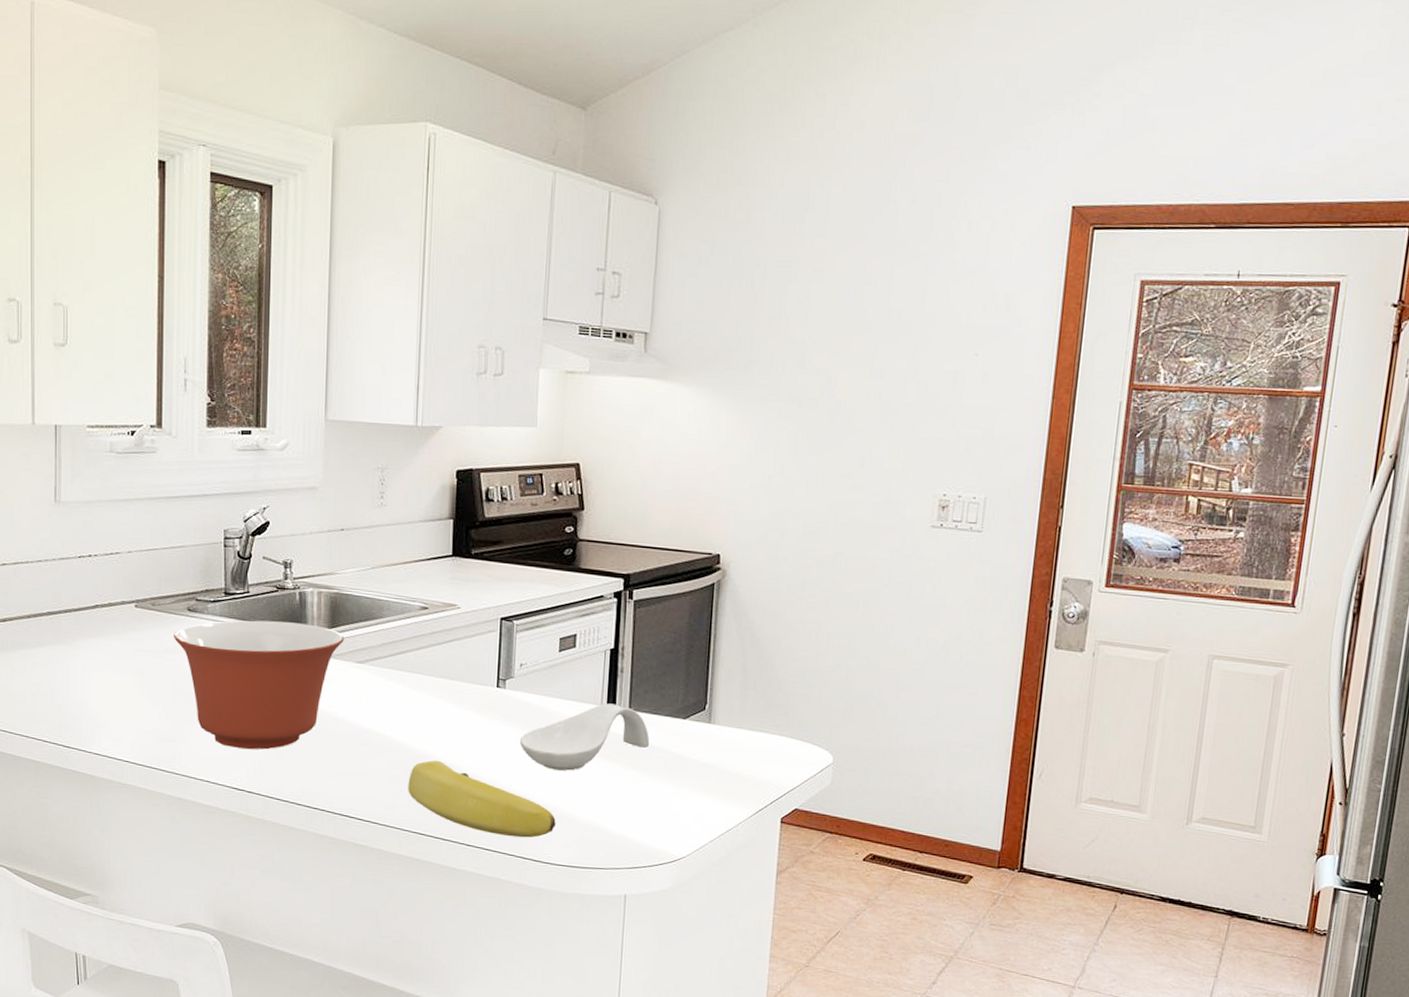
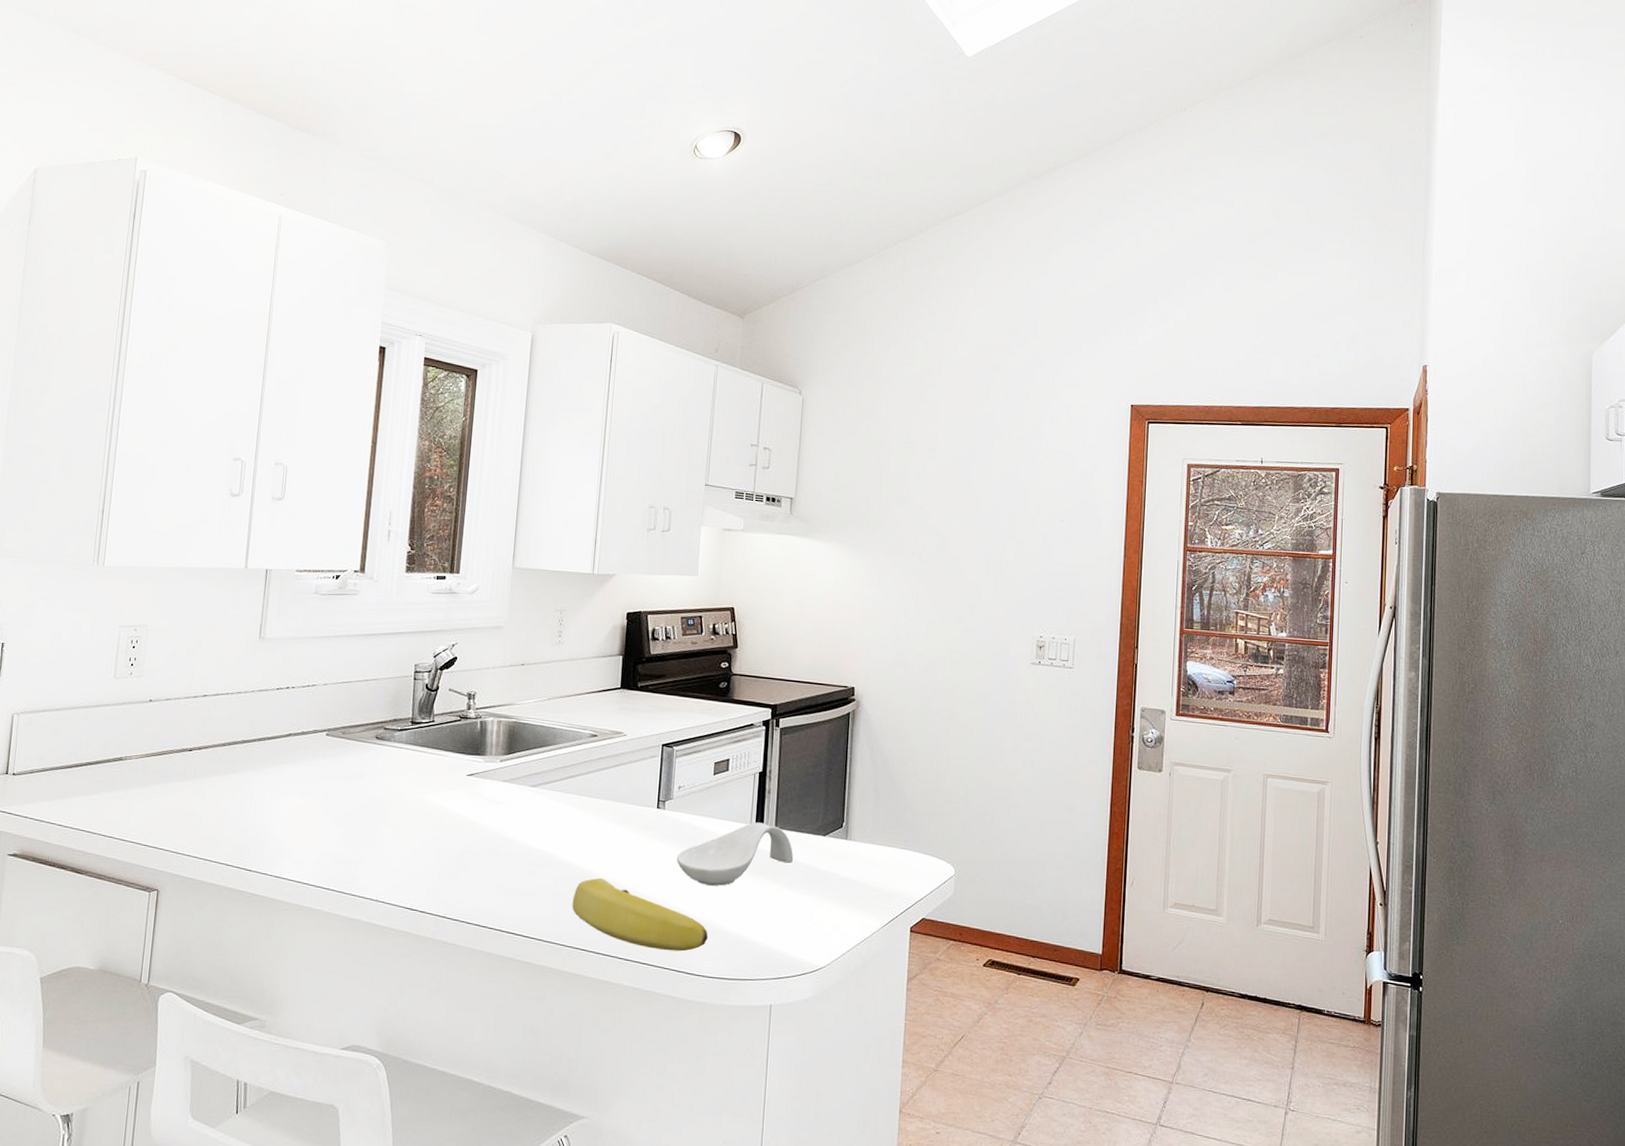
mixing bowl: present [174,620,344,750] -> none [360,747,520,871]

